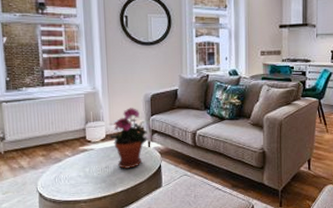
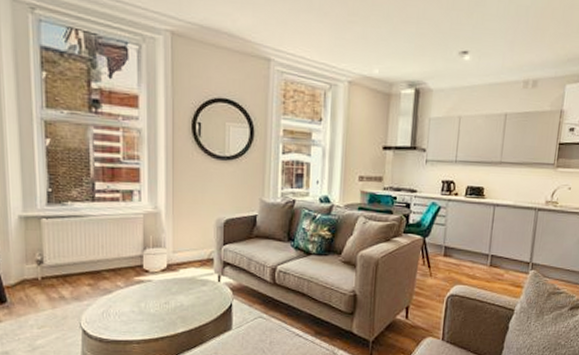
potted plant: present [109,108,147,170] -> none [171,234,217,307]

